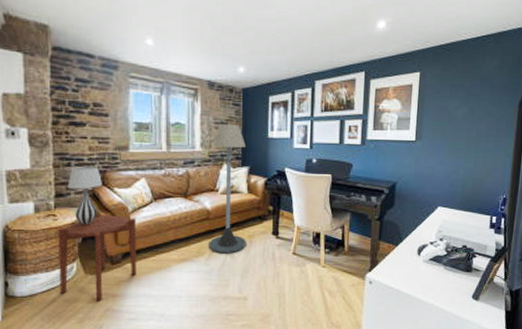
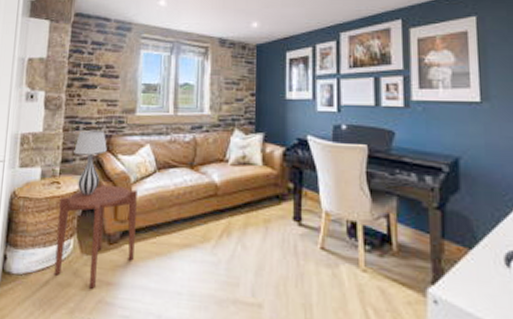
floor lamp: present [209,123,246,254] -> none [216,83,261,242]

